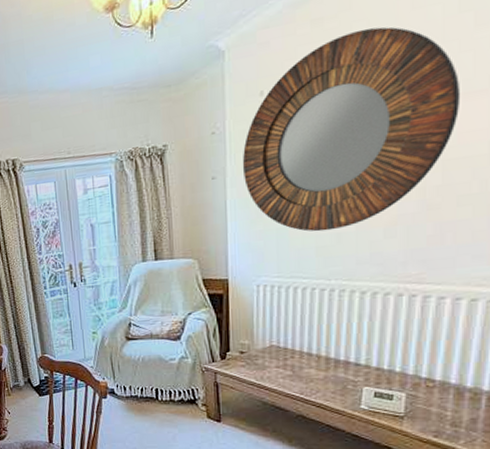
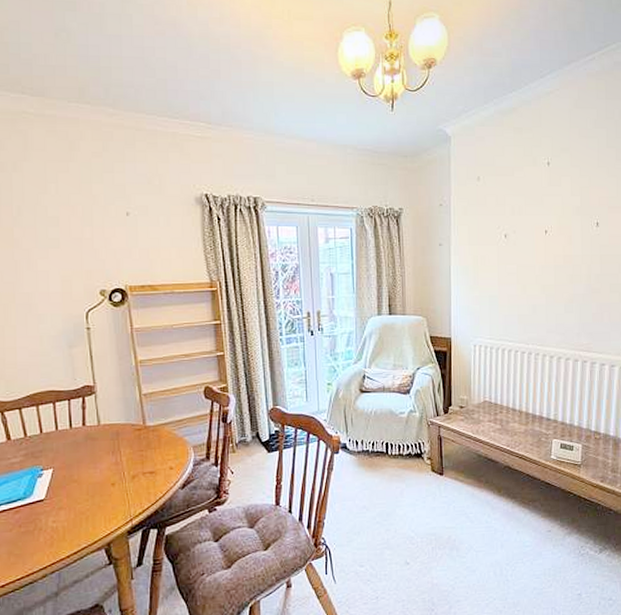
home mirror: present [242,27,461,232] -> none [463,144,610,302]

